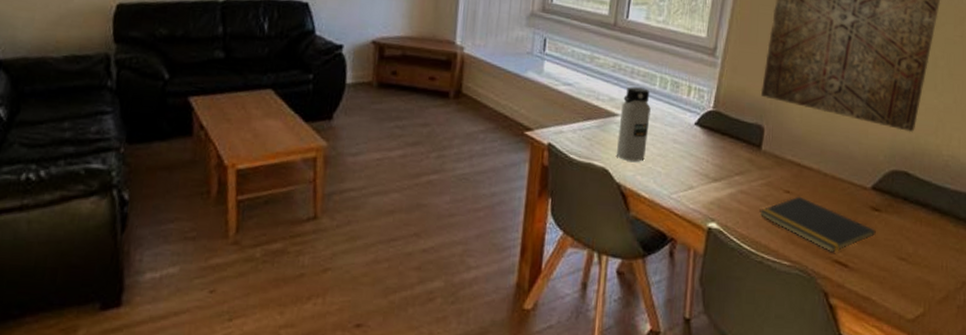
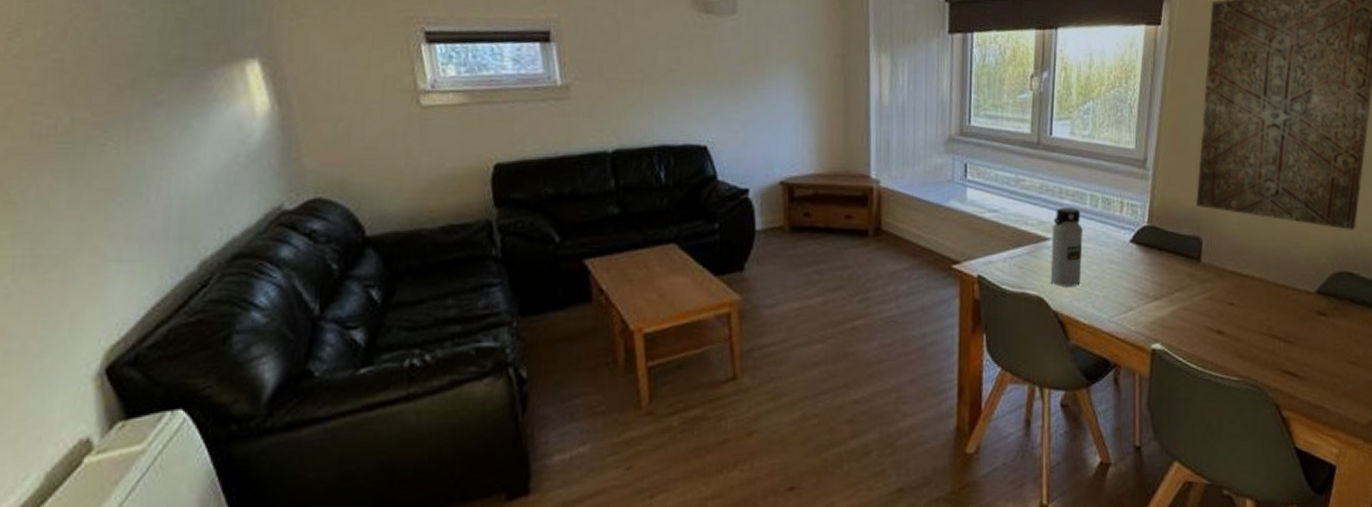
notepad: present [759,196,876,252] -> none [1204,307,1324,362]

